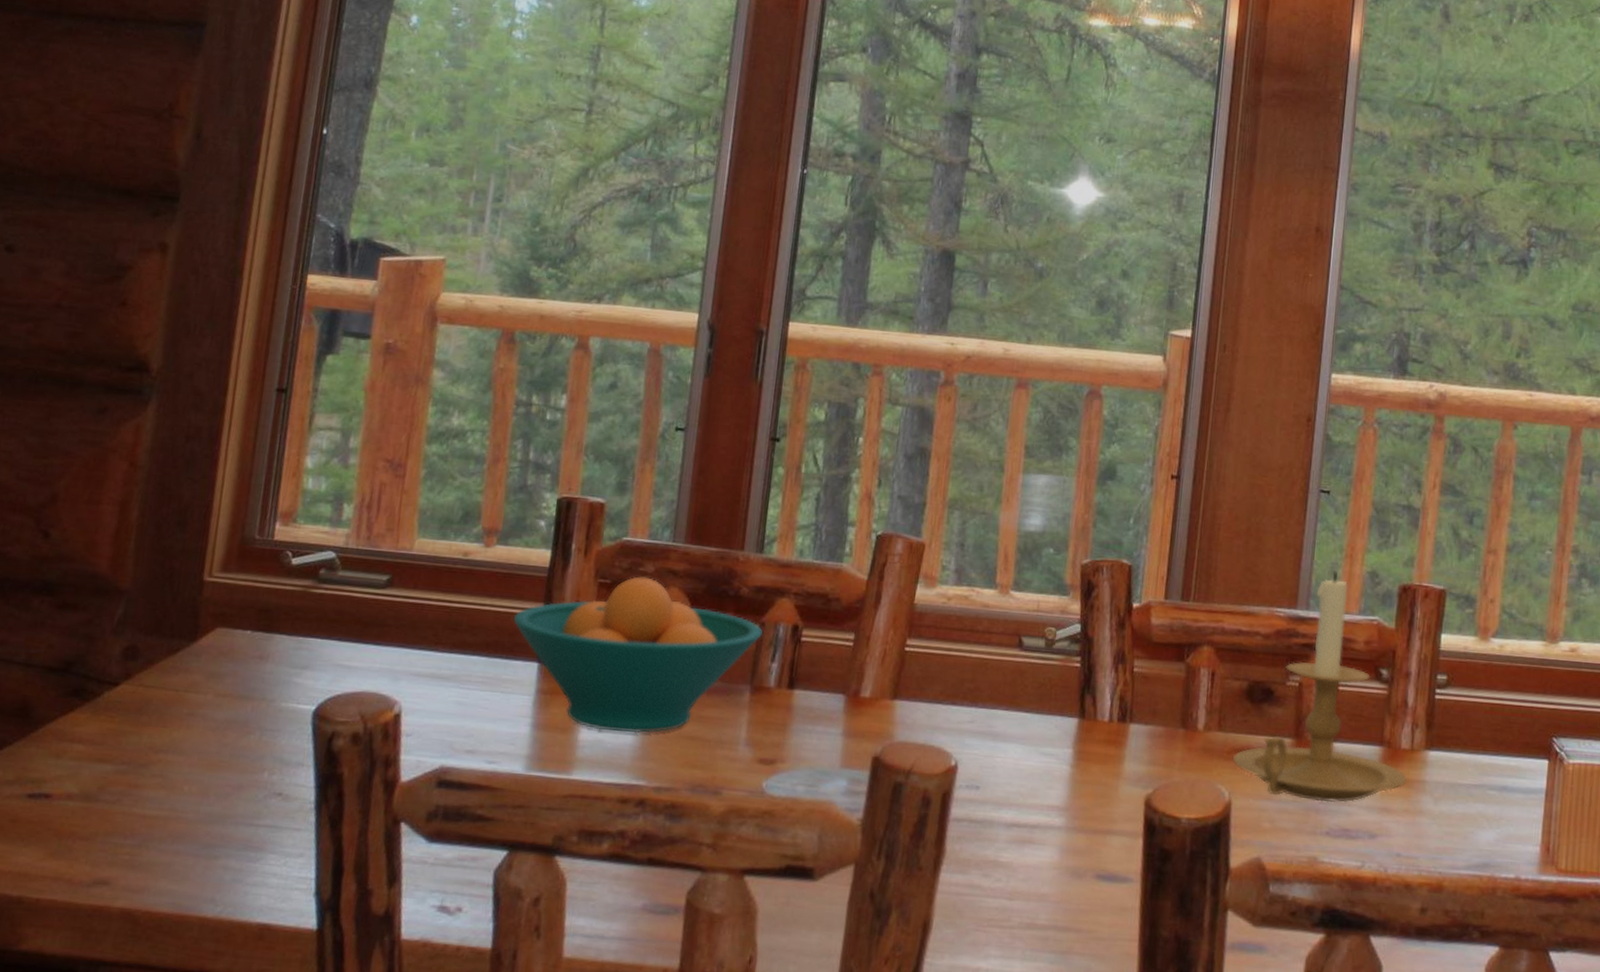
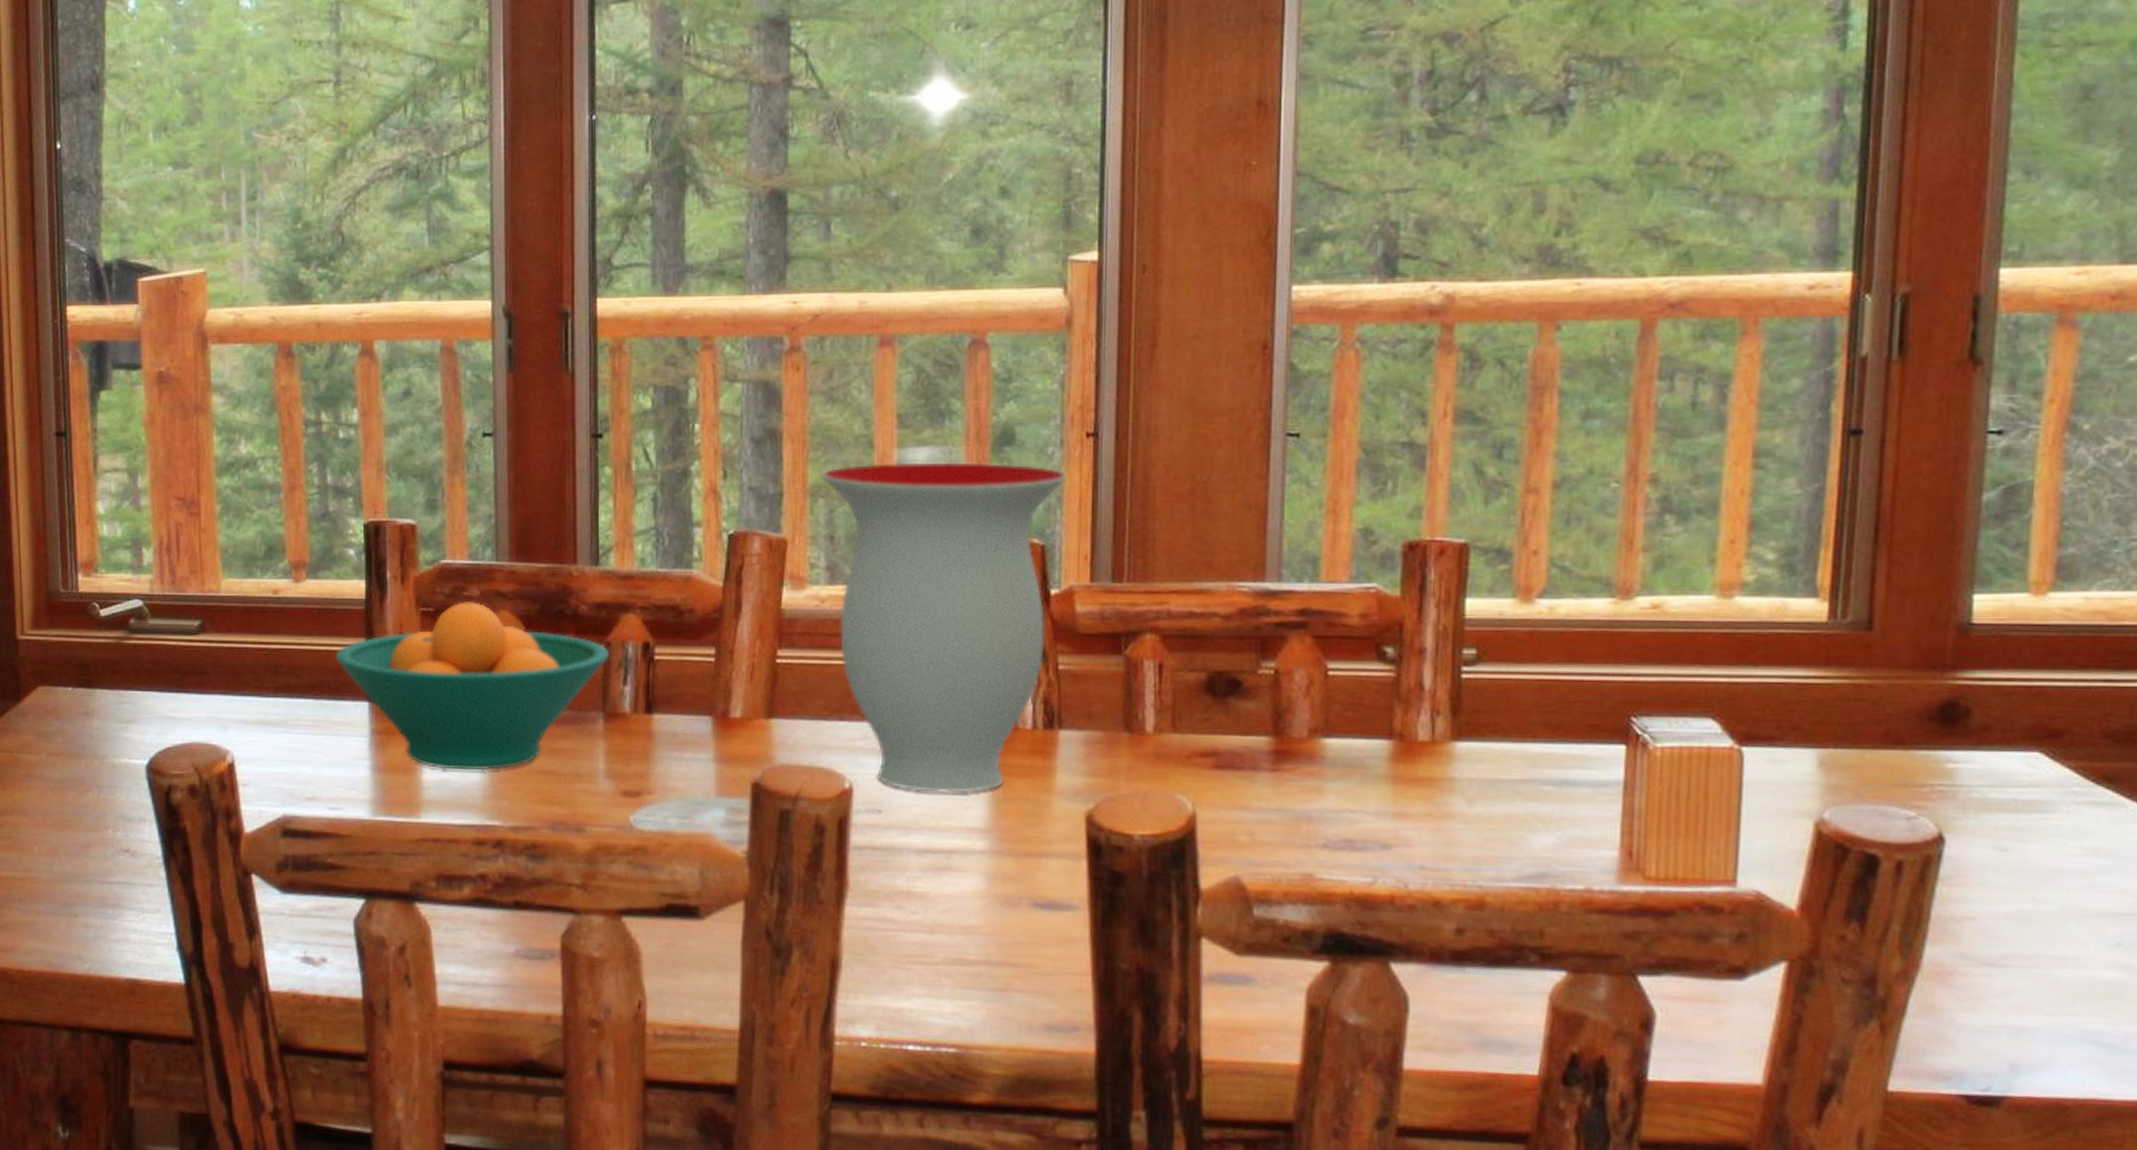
vase: none [959,484,1154,775] -> present [823,462,1067,794]
candle holder: present [1233,571,1408,803] -> none [1195,531,1429,810]

